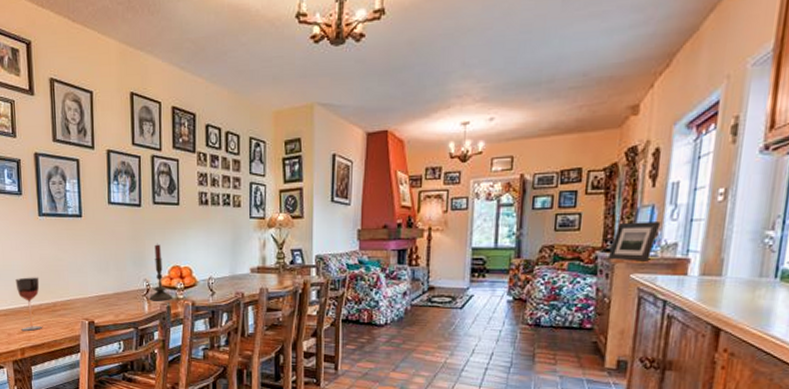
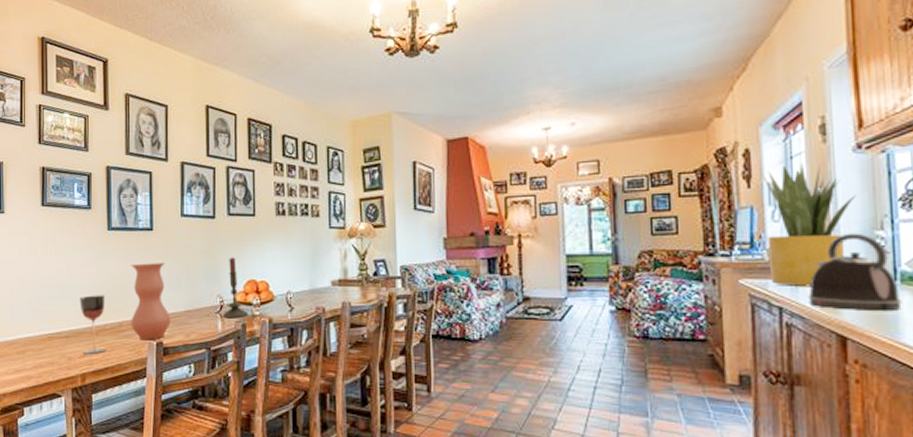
vase: none [61,248,102,320] -> present [130,263,172,341]
picture frame: present [609,222,661,261] -> none [713,224,763,266]
planter: none [660,163,754,281] -> present [760,163,856,286]
kettle: none [692,232,778,305] -> present [808,233,902,310]

